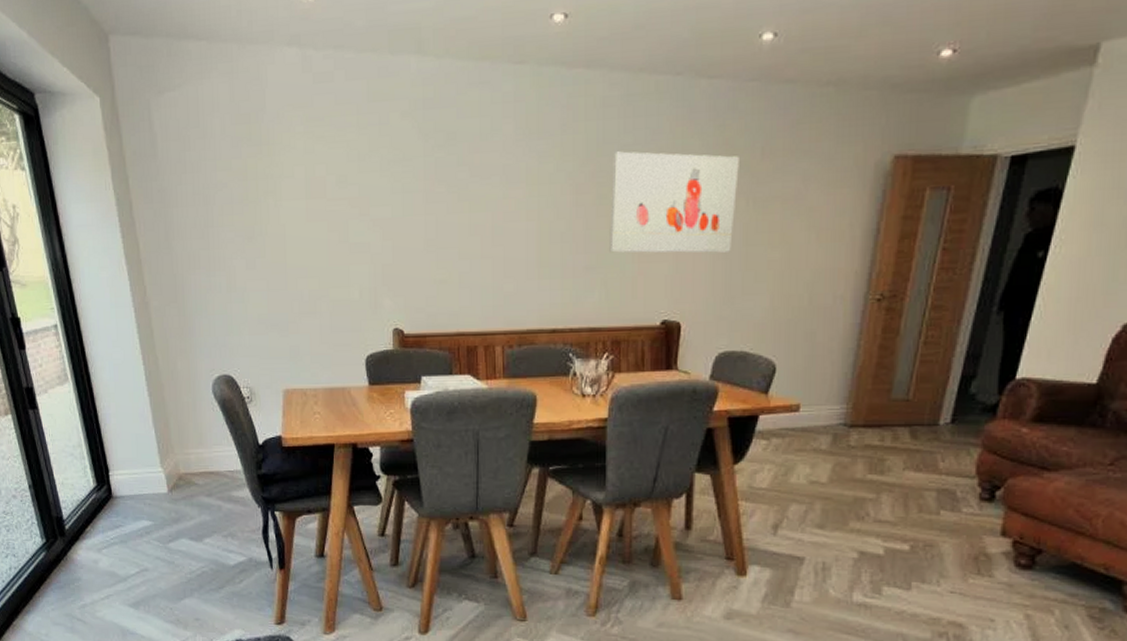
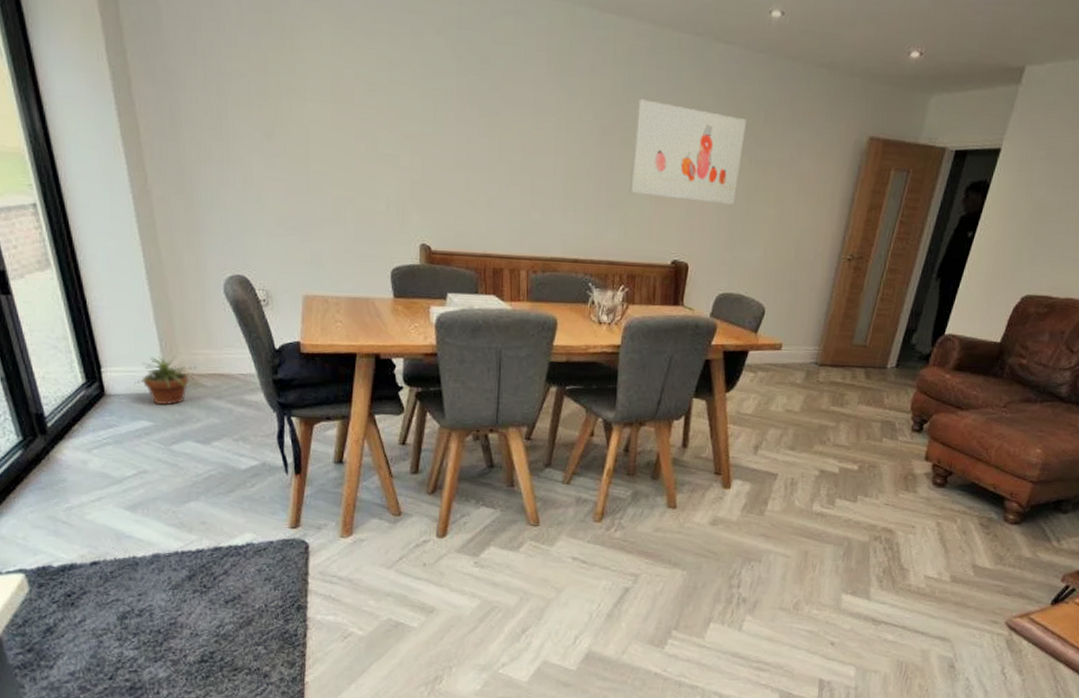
potted plant: none [136,454,190,504] -> present [133,353,197,405]

